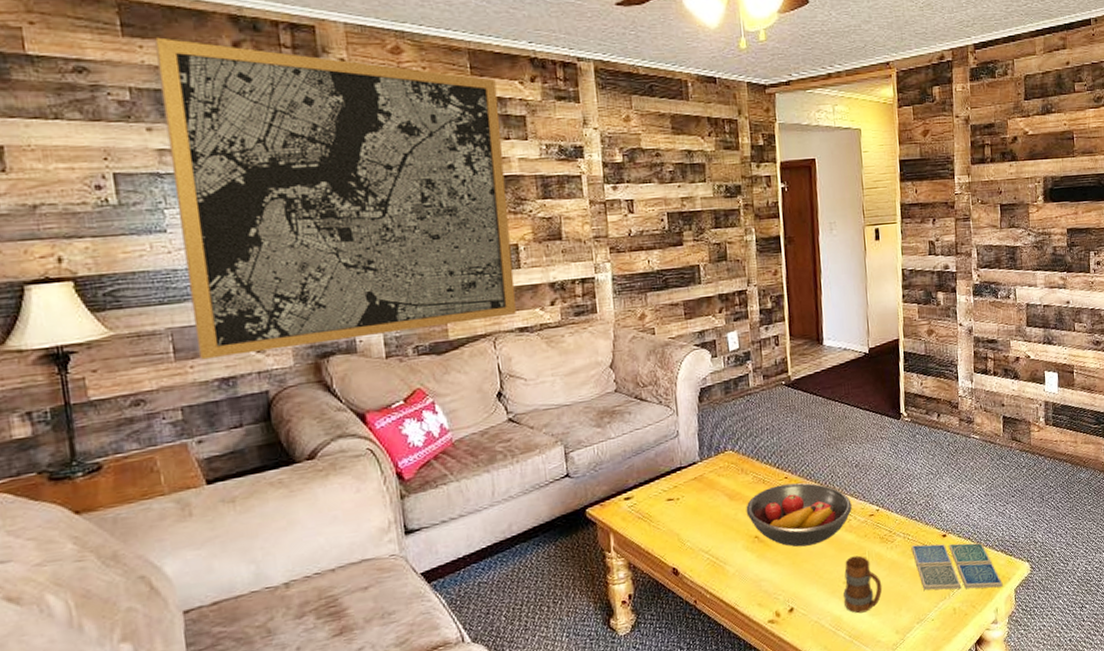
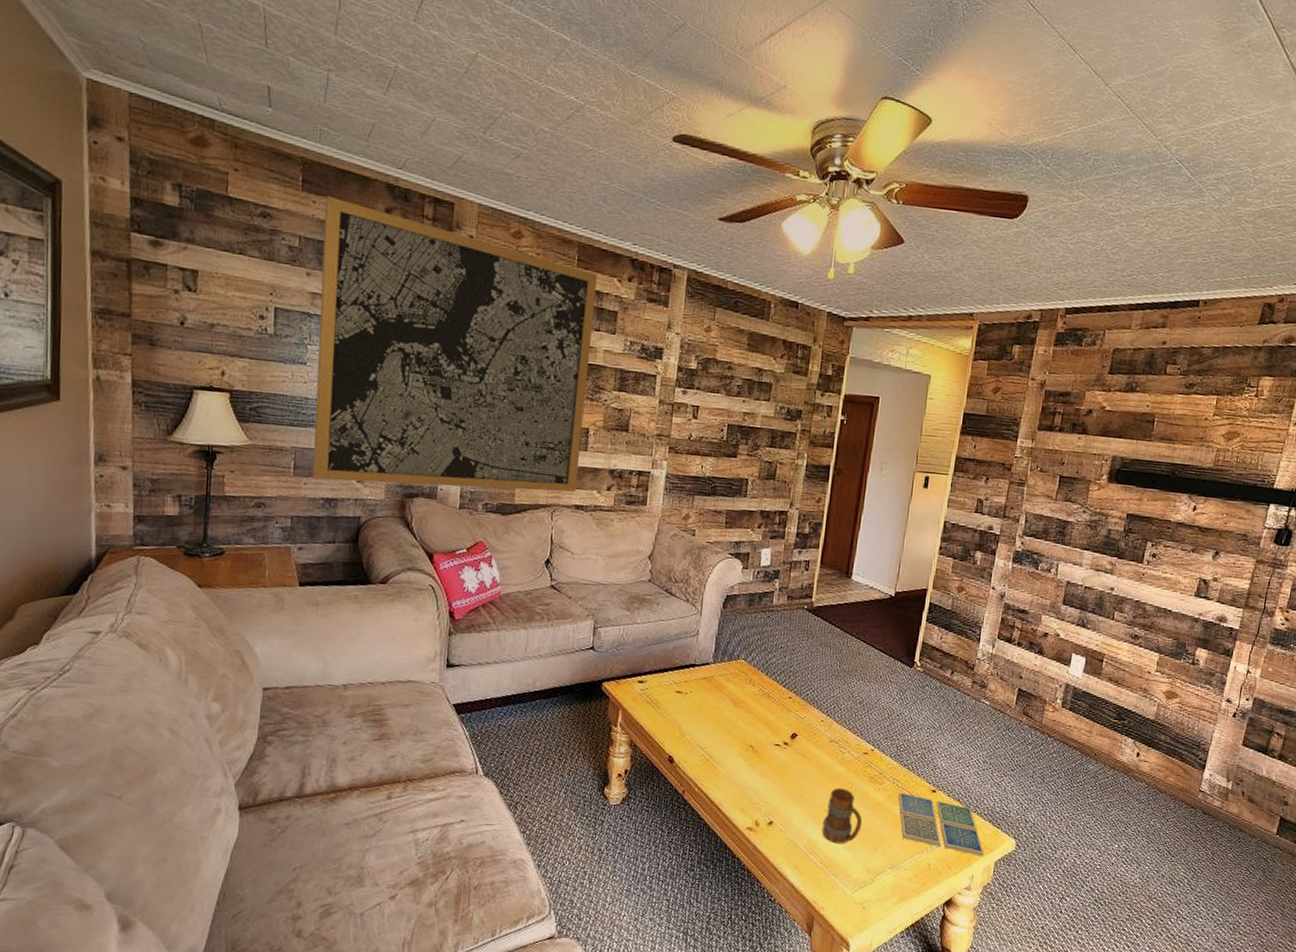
fruit bowl: present [746,482,852,547] -> none [746,702,849,768]

